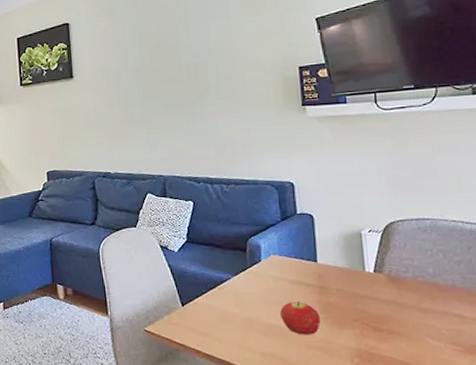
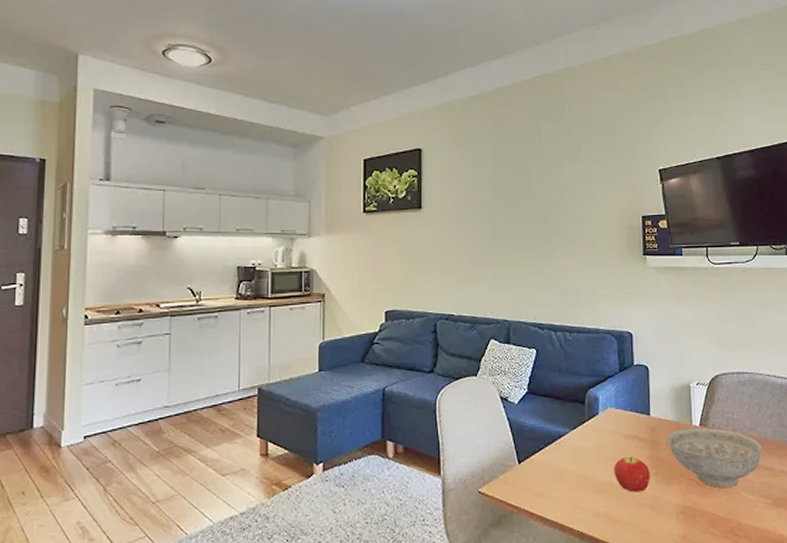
decorative bowl: none [337,274,450,333] -> present [667,428,763,488]

